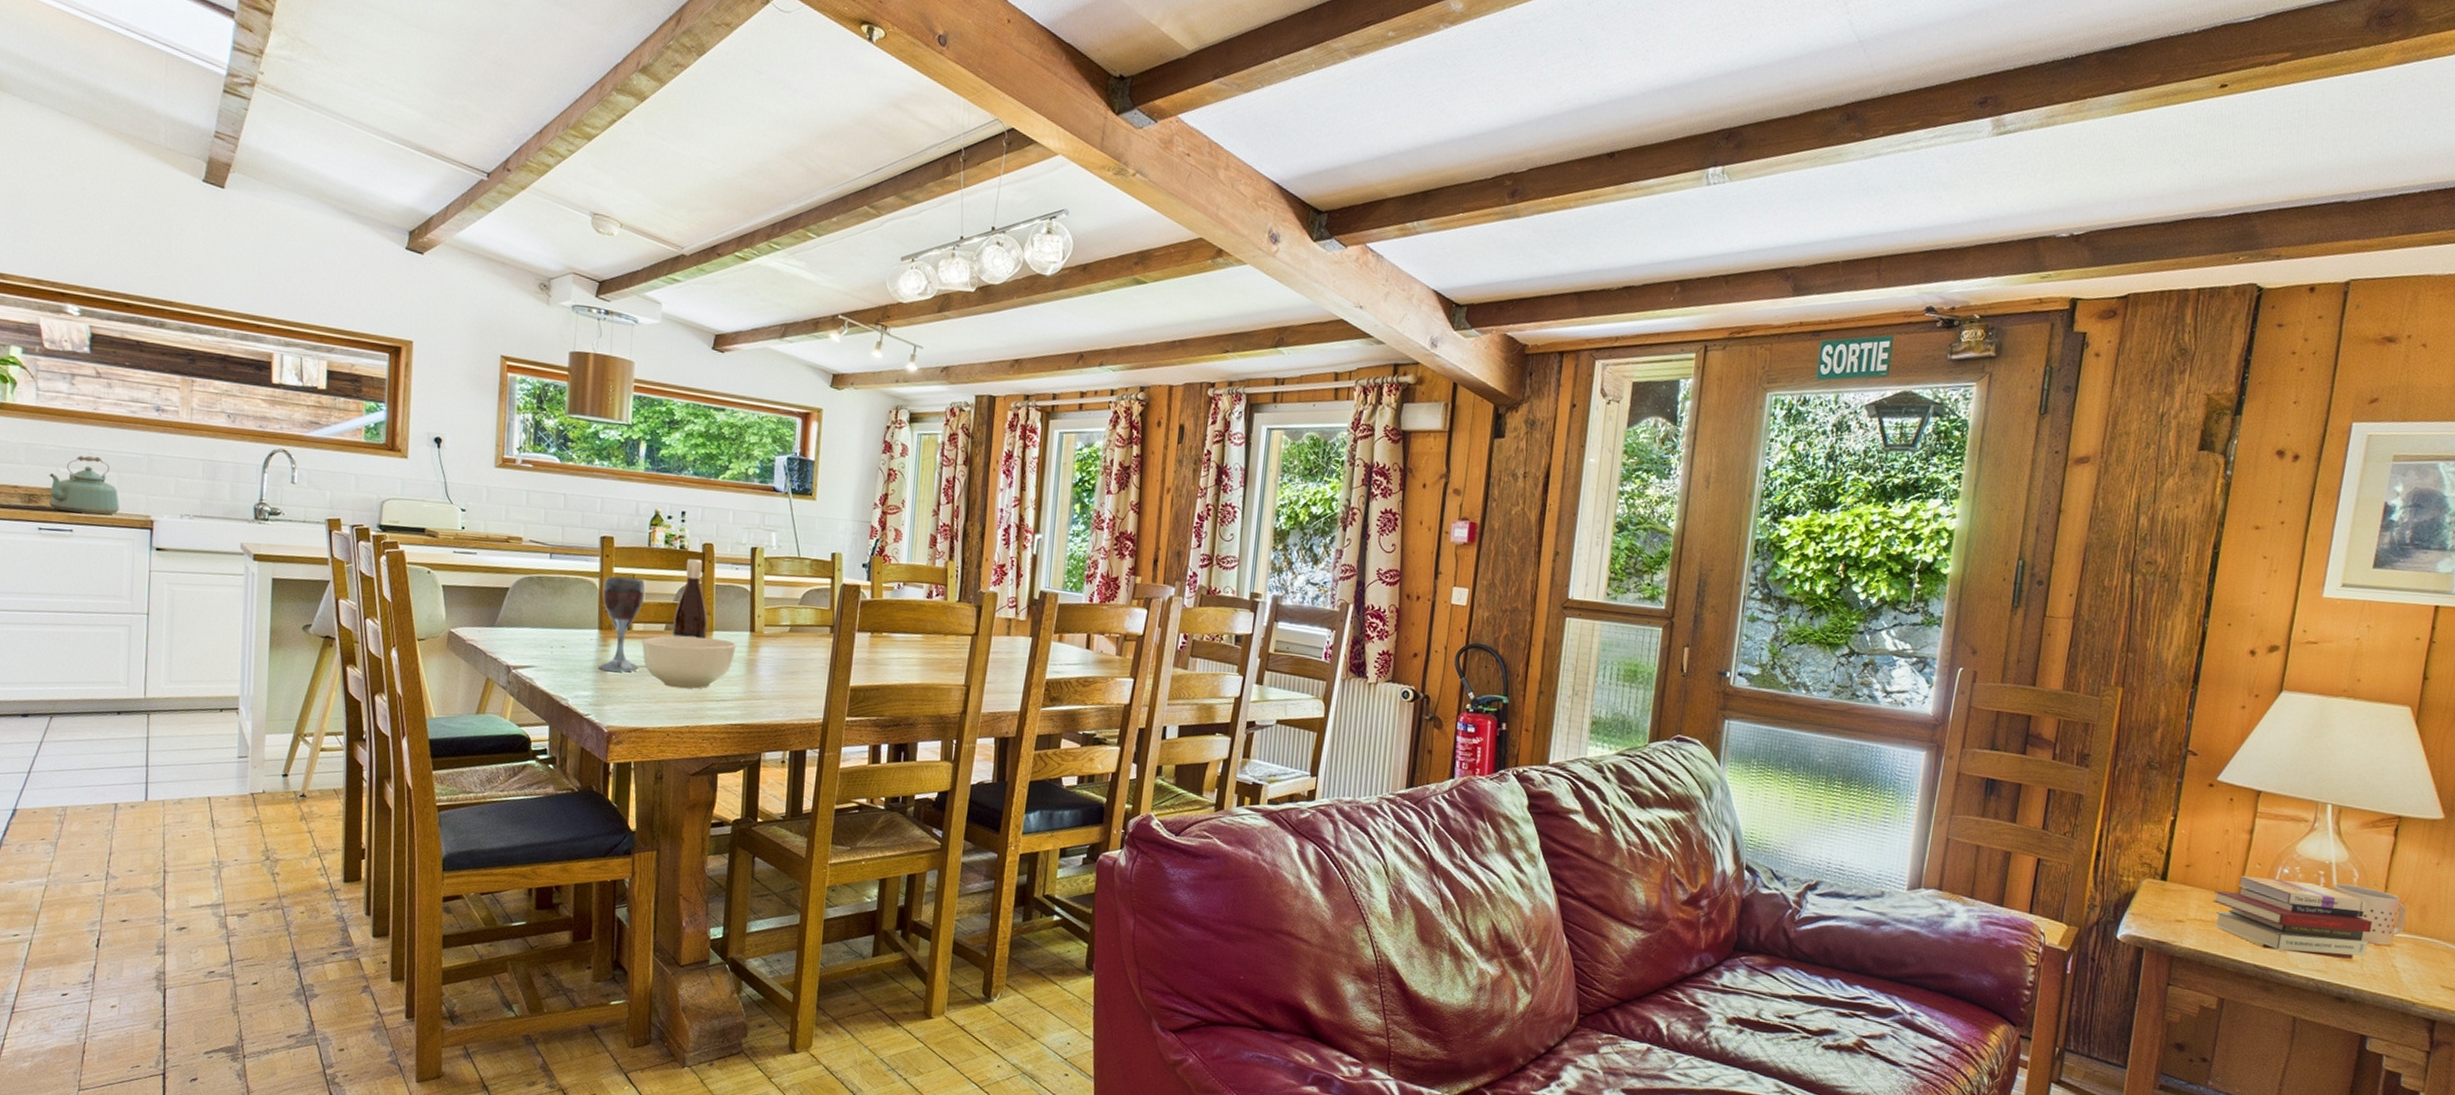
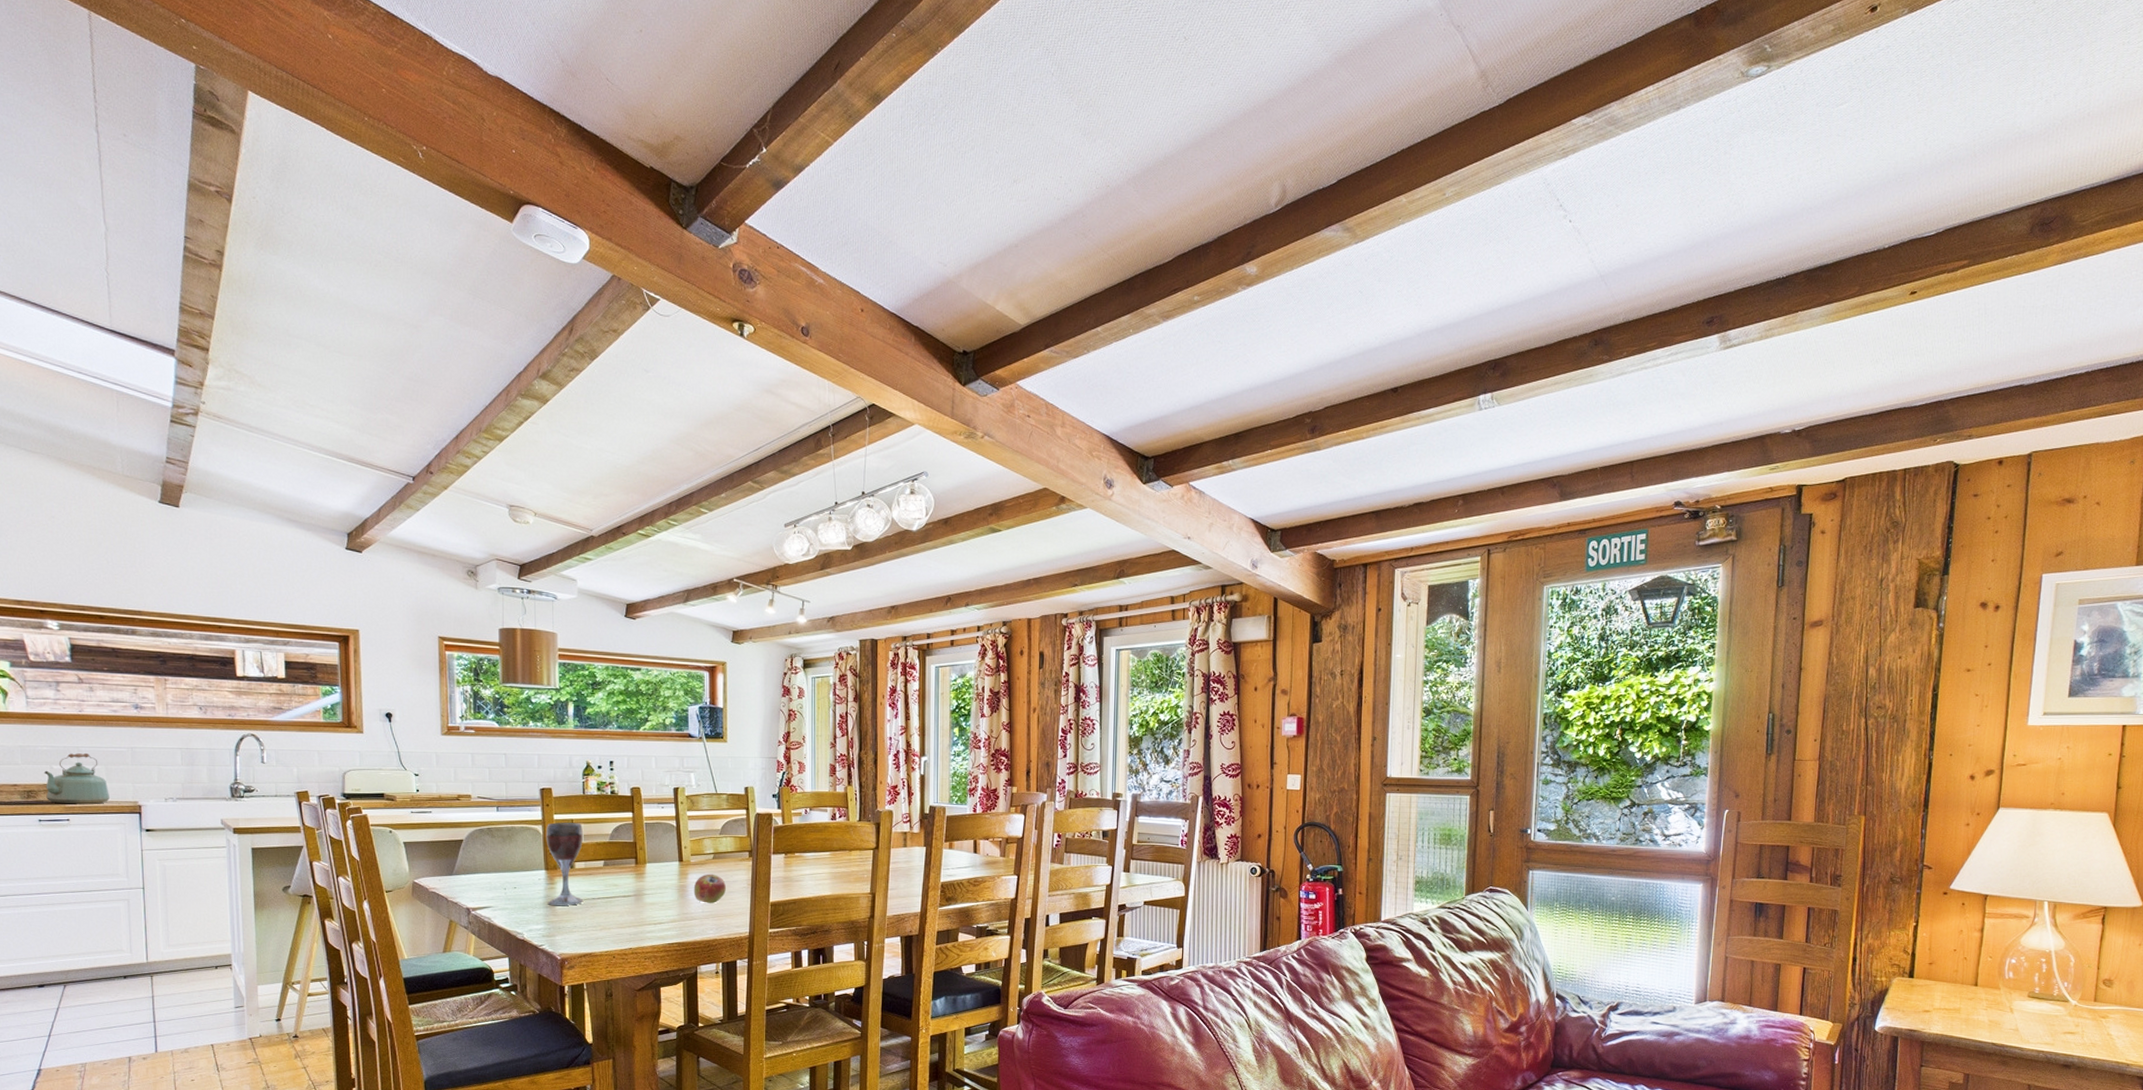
bowl: present [642,636,737,689] -> none [585,869,668,916]
bottle: present [672,558,708,639] -> none [610,801,641,872]
fruit: none [764,648,801,683] -> present [693,873,726,903]
books: present [2213,875,2373,959] -> none [1954,968,2089,1031]
mug: present [2332,883,2408,946] -> none [2053,968,2117,1018]

